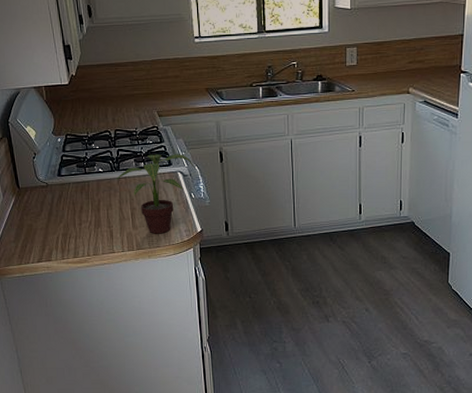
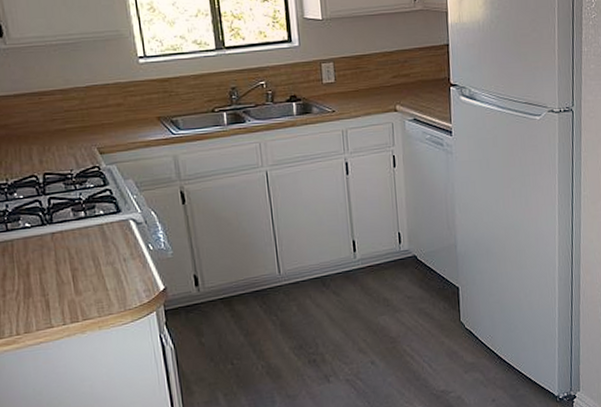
potted plant: present [117,154,195,234] -> none [50,197,150,299]

